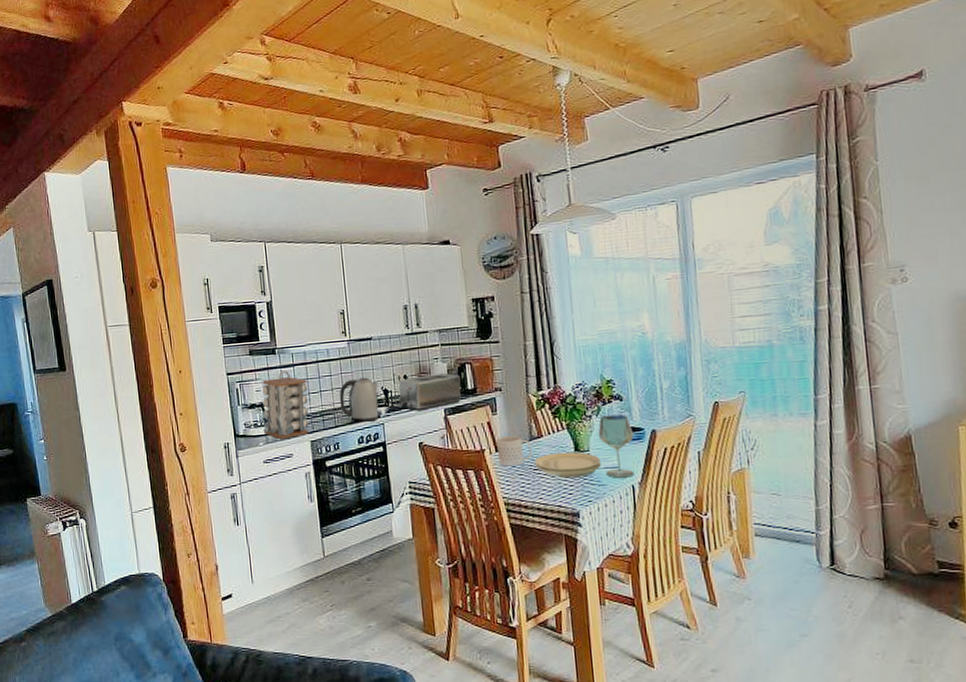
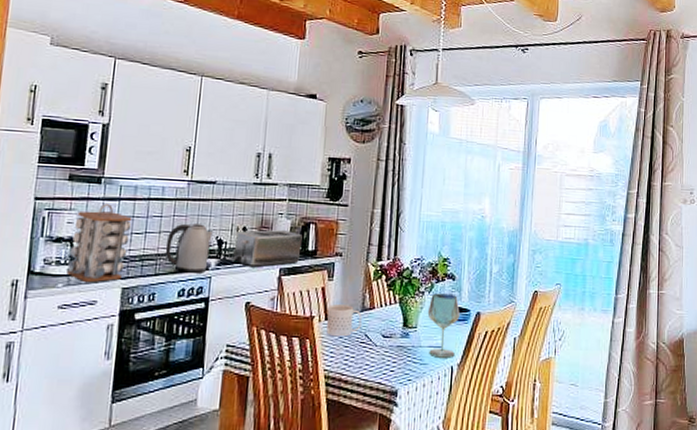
plate: present [534,452,601,478] -> none [362,326,426,354]

